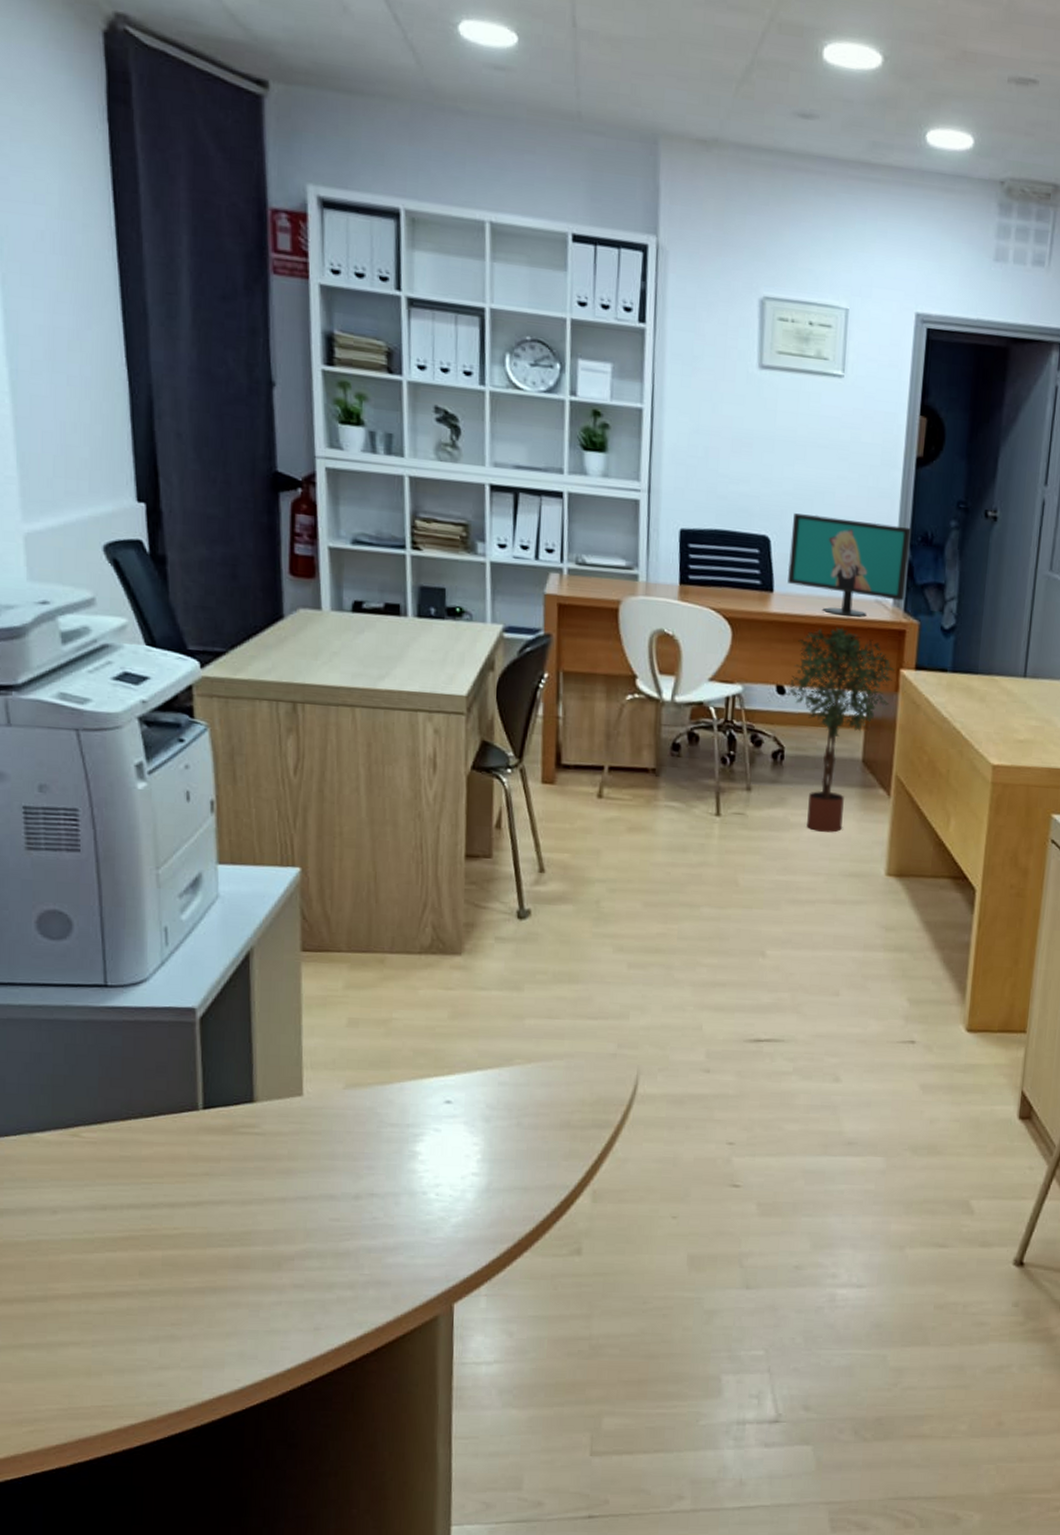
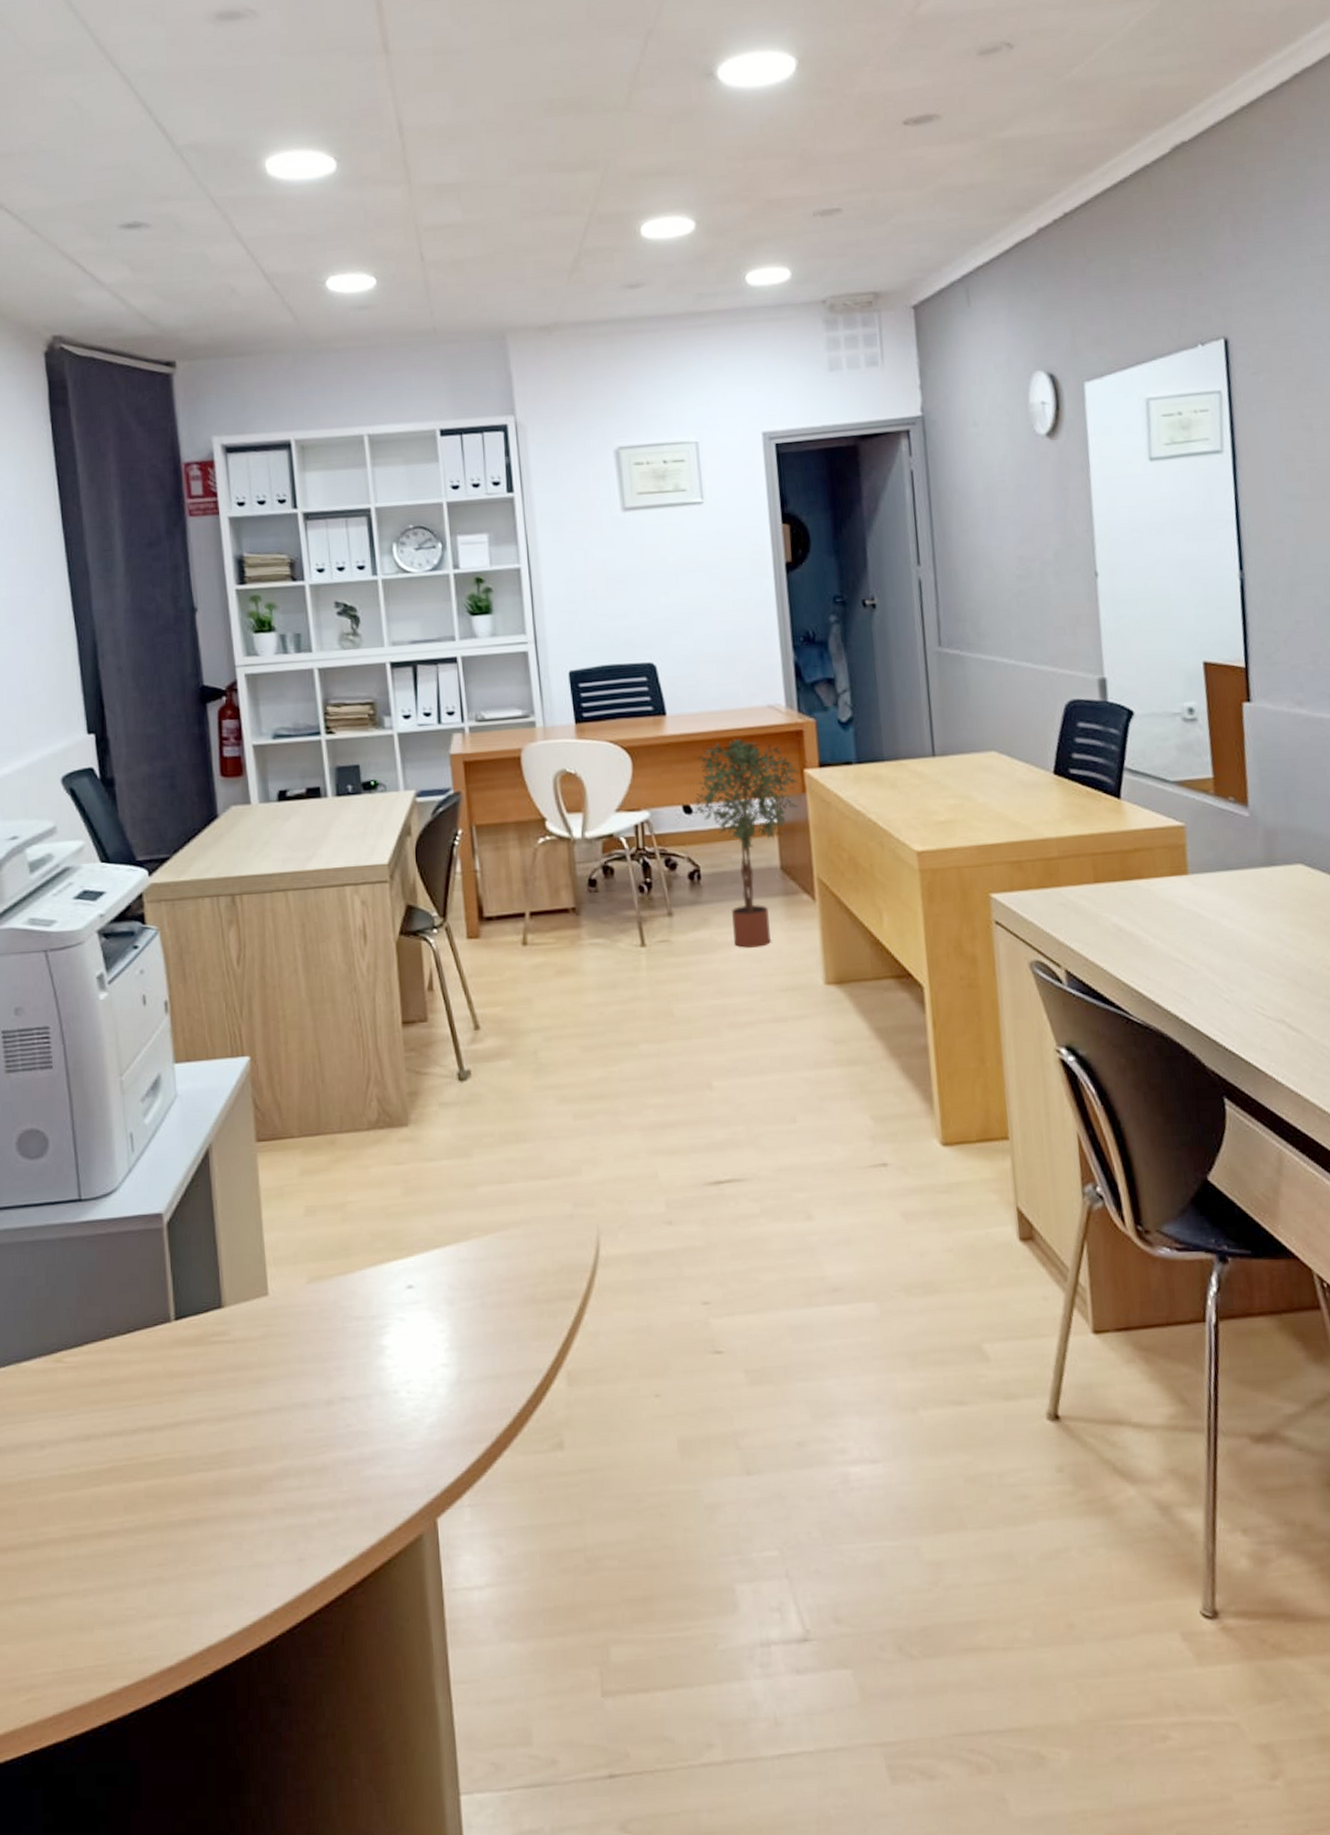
computer monitor: present [787,513,912,617] -> none [675,630,796,727]

